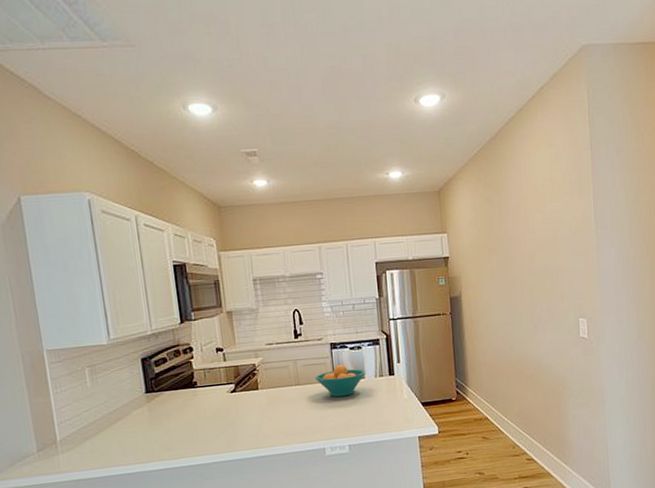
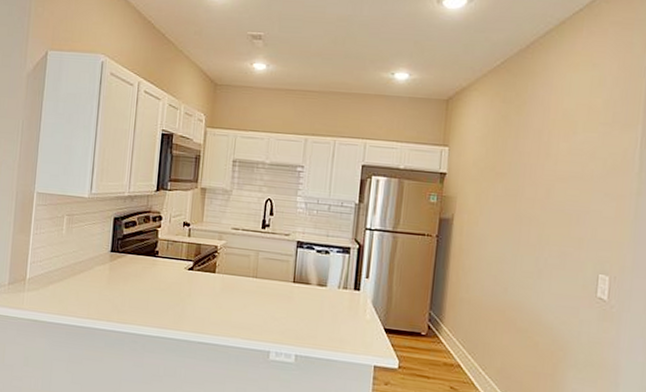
fruit bowl: present [314,364,366,397] -> none [273,266,330,302]

